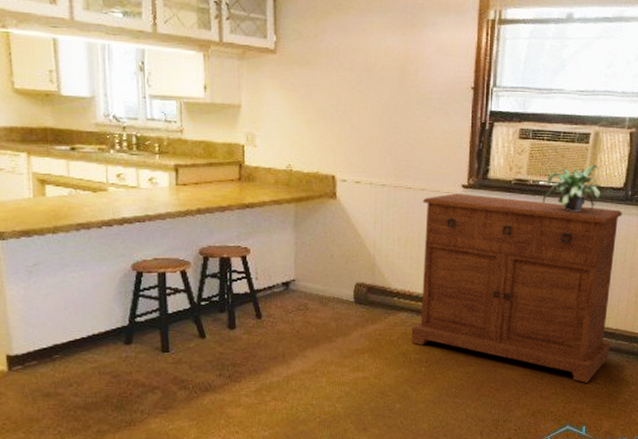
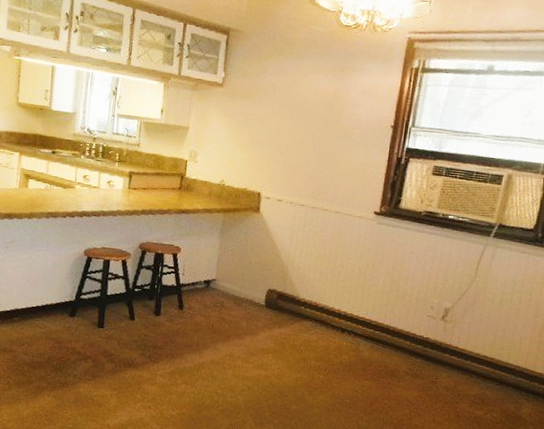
sideboard: present [411,193,623,383] -> none [313,218,532,415]
potted plant: present [542,164,604,211] -> none [450,204,513,247]

